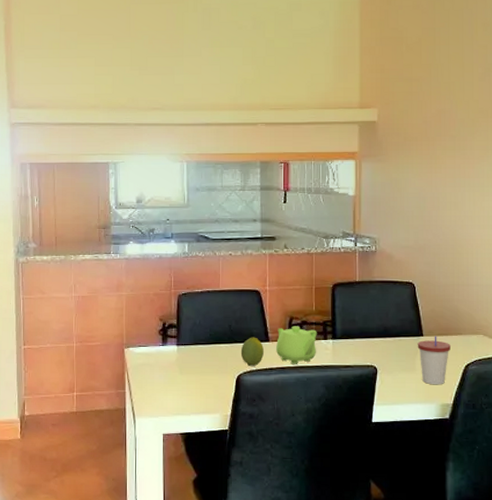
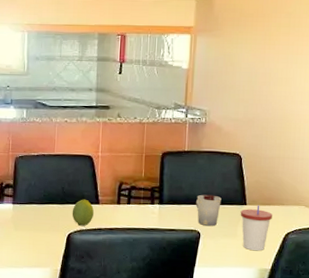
teapot: present [276,326,317,364] -> none [105,190,145,226]
cup: none [371,327,397,361] -> present [196,194,222,227]

